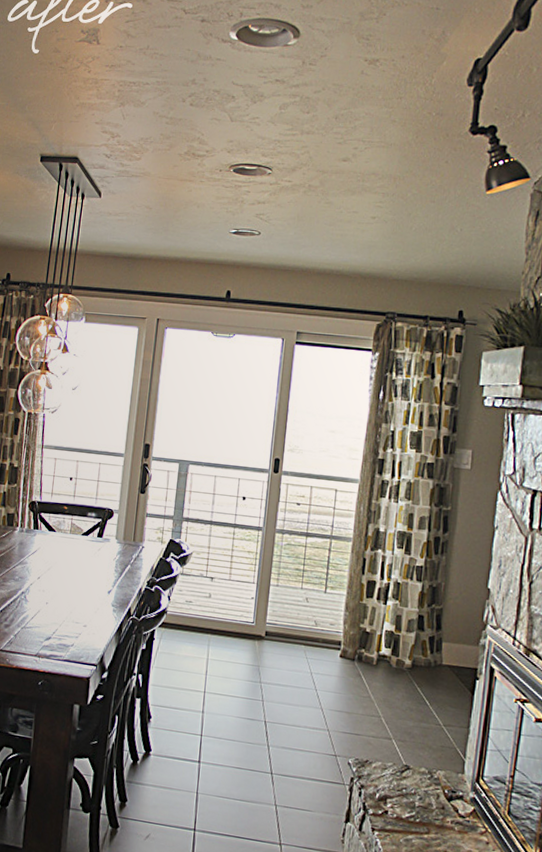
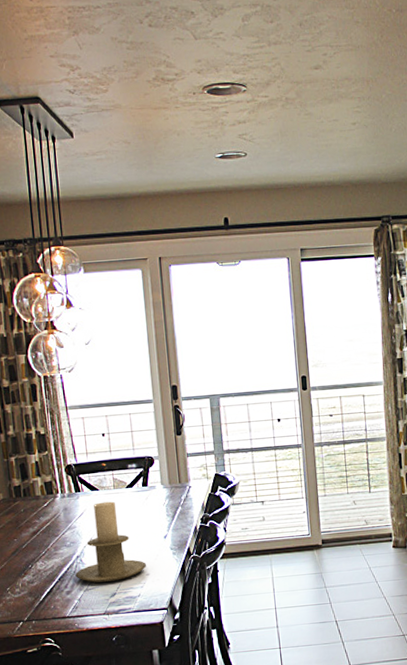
candle holder: none [16,543,85,626] -> present [75,501,146,583]

